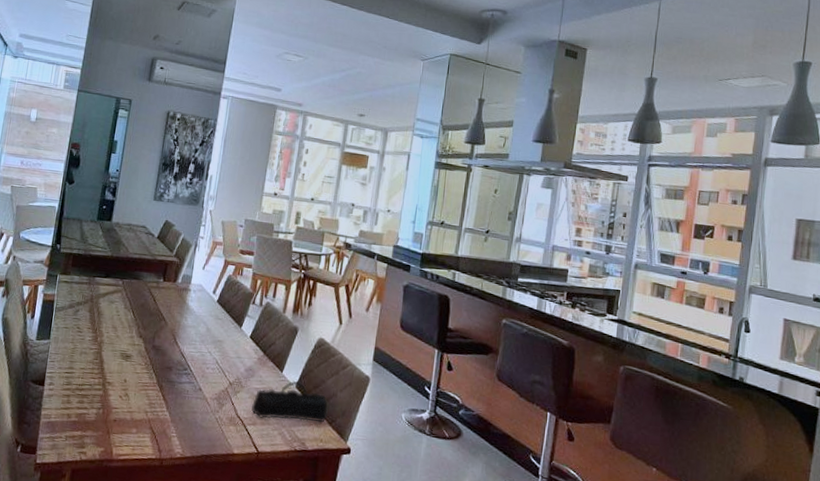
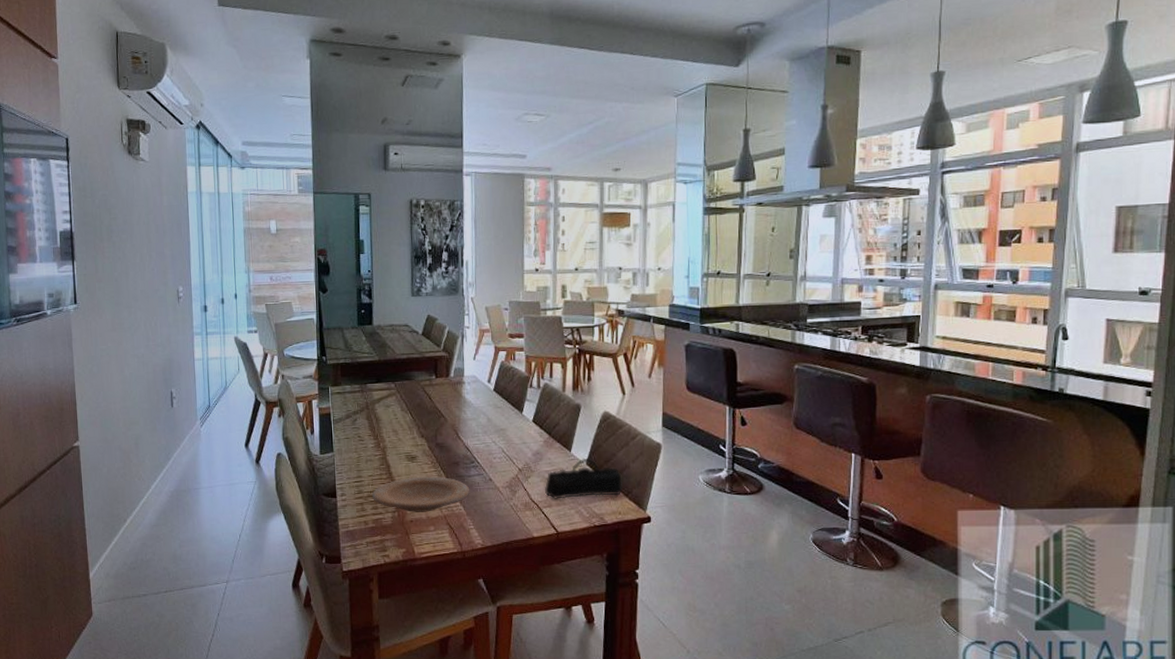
plate: none [79,376,179,414] -> present [371,476,470,512]

